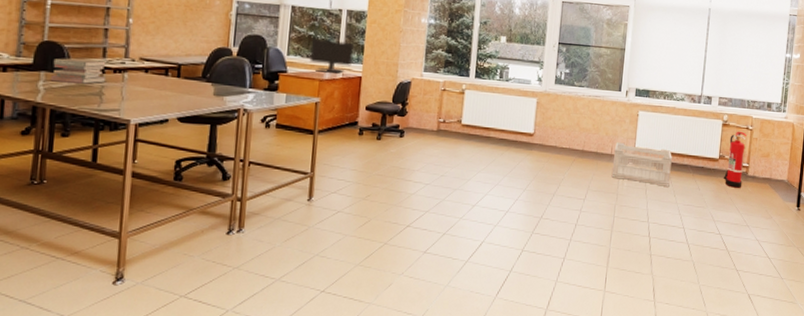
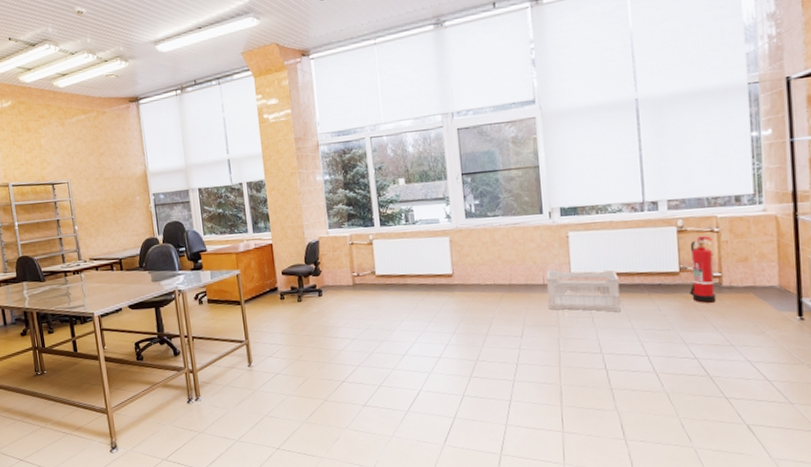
books: present [50,58,107,84] -> none [29,266,69,289]
computer monitor: present [309,39,355,73] -> none [221,212,261,246]

